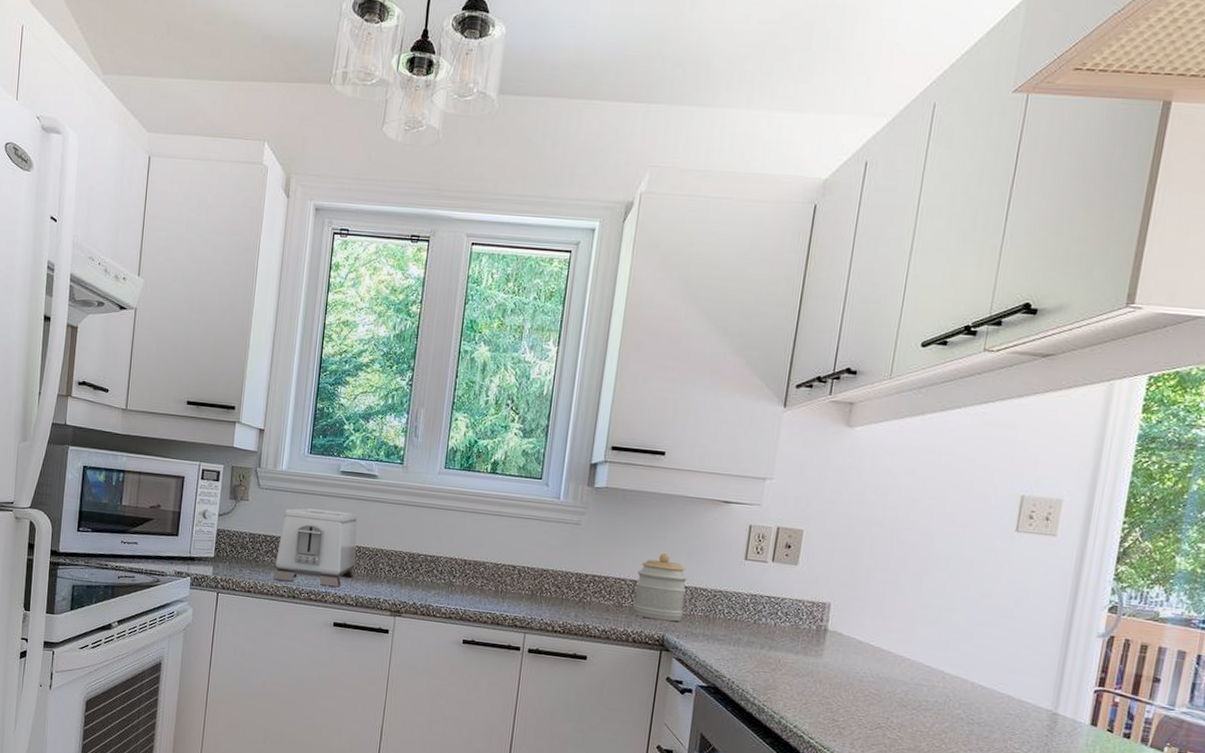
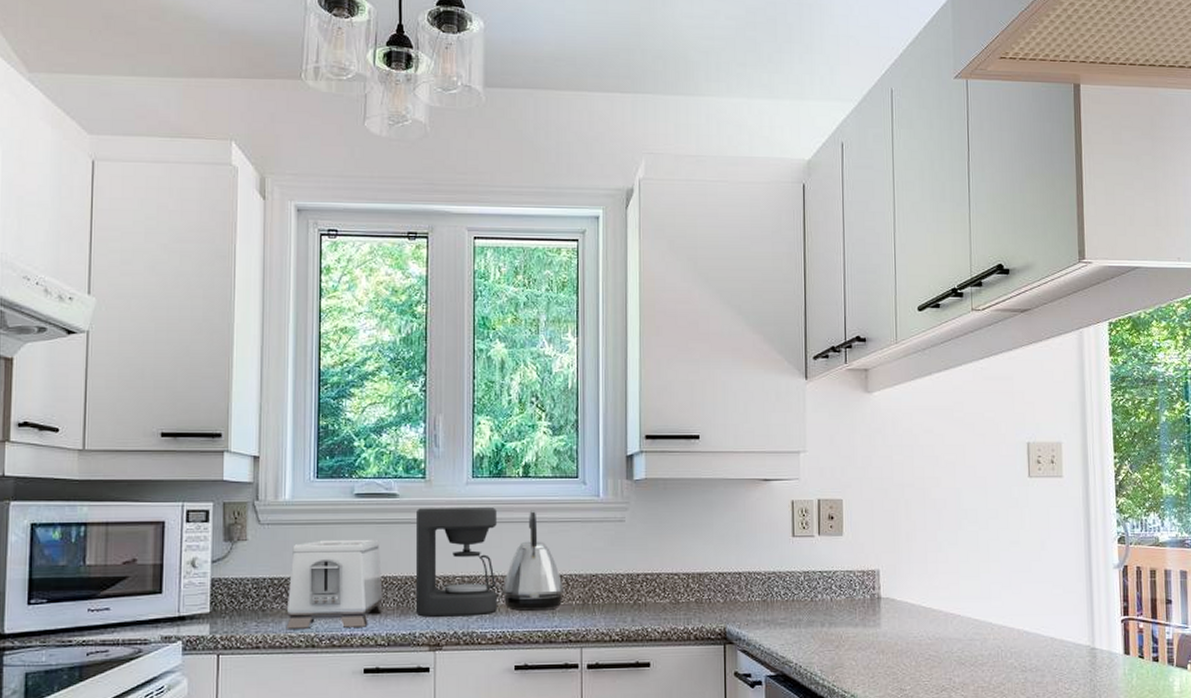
coffee maker: none [383,490,463,593] -> present [416,507,497,617]
kettle: none [459,504,517,596] -> present [501,510,565,611]
jar: present [633,553,688,622] -> none [689,541,741,612]

